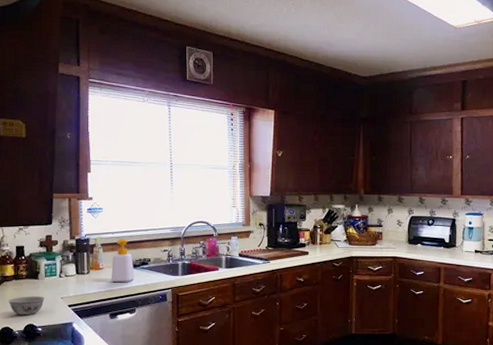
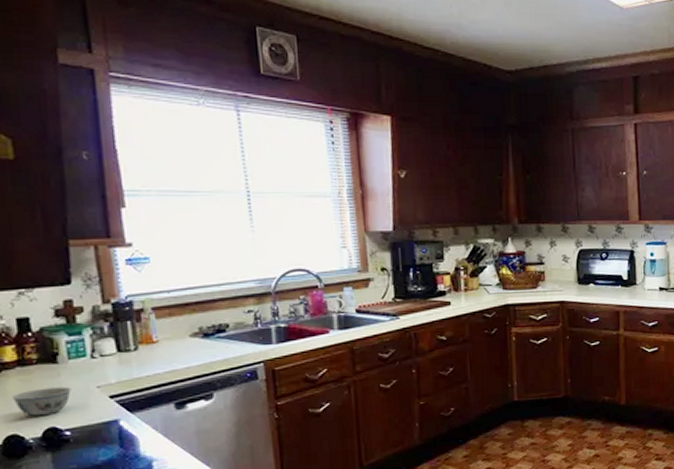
soap bottle: present [111,239,135,282] -> none [171,299,208,359]

